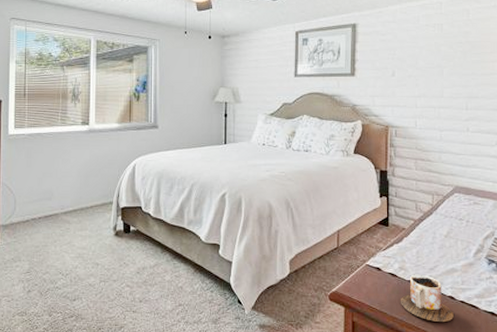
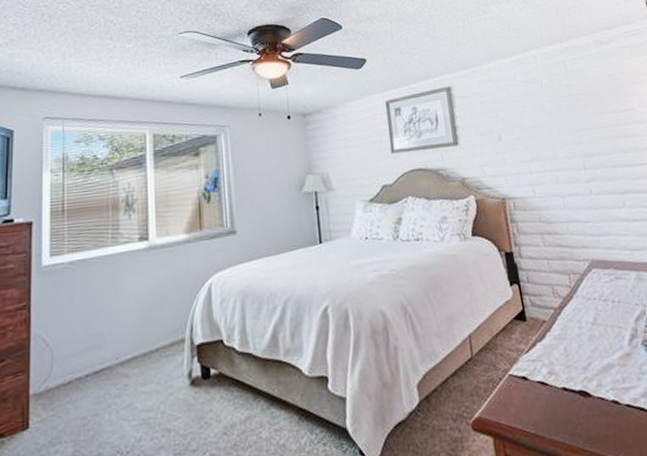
mug: present [400,274,454,323] -> none [556,377,623,438]

